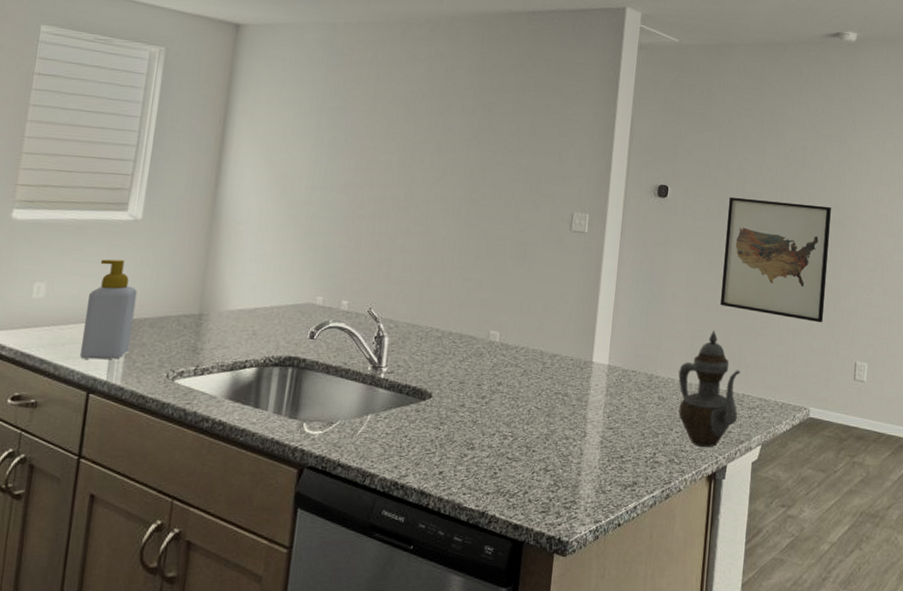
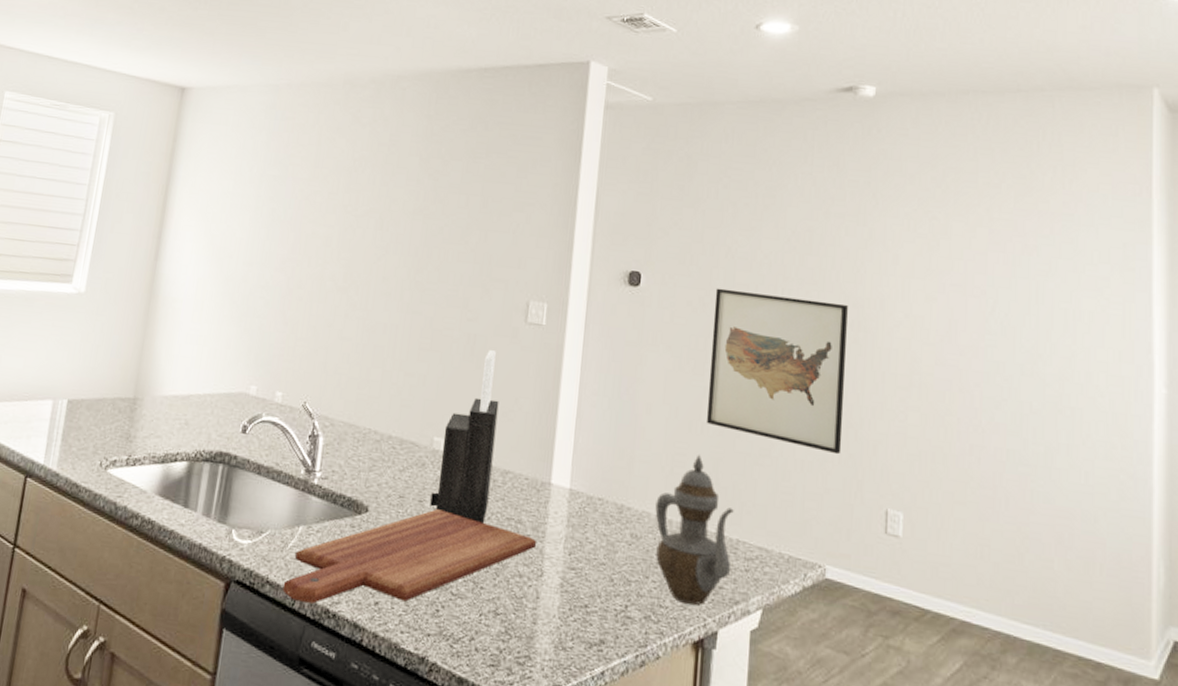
soap bottle: present [79,259,137,360] -> none [20,334,77,442]
cutting board: none [353,390,581,479] -> present [282,509,537,604]
knife block: none [487,255,548,399] -> present [430,350,499,524]

